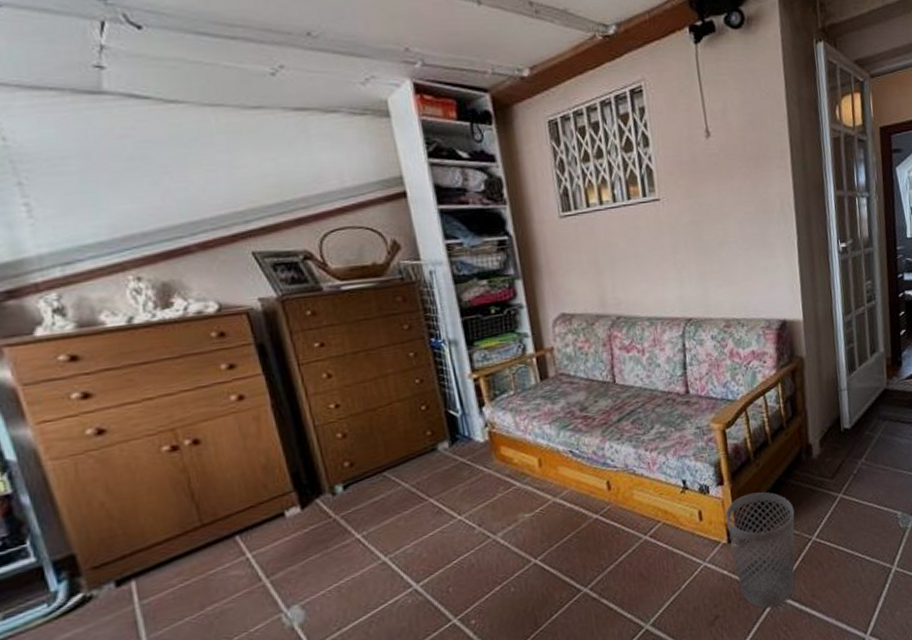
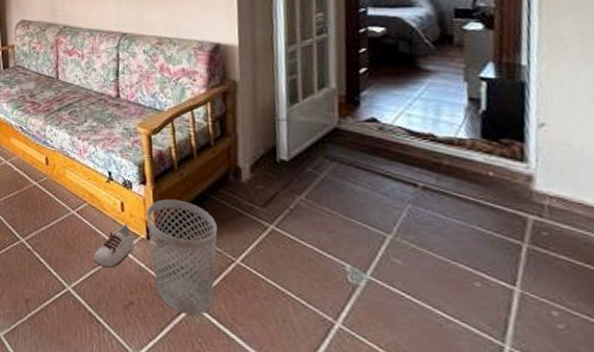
shoe: none [672,533,716,590] -> present [93,224,134,268]

